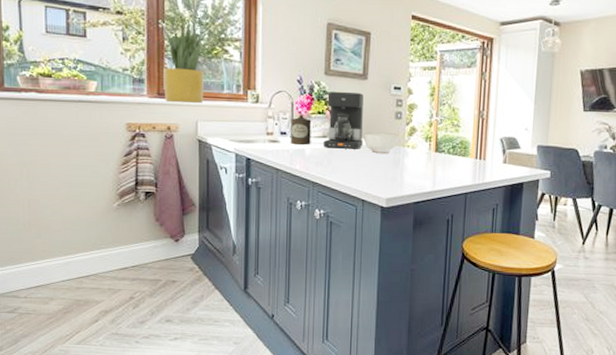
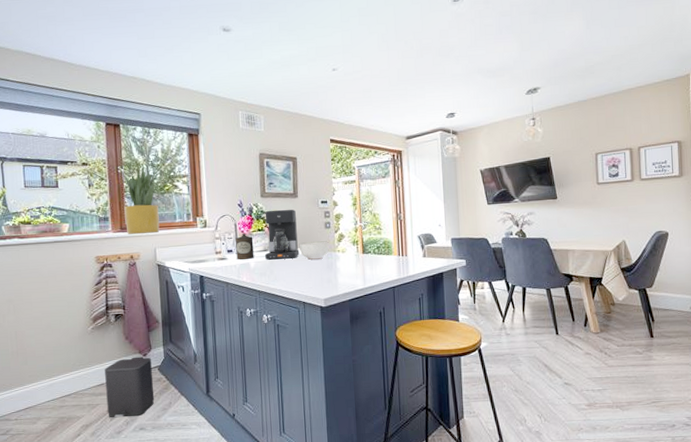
pedal bin: none [130,241,185,307] -> present [105,356,155,418]

